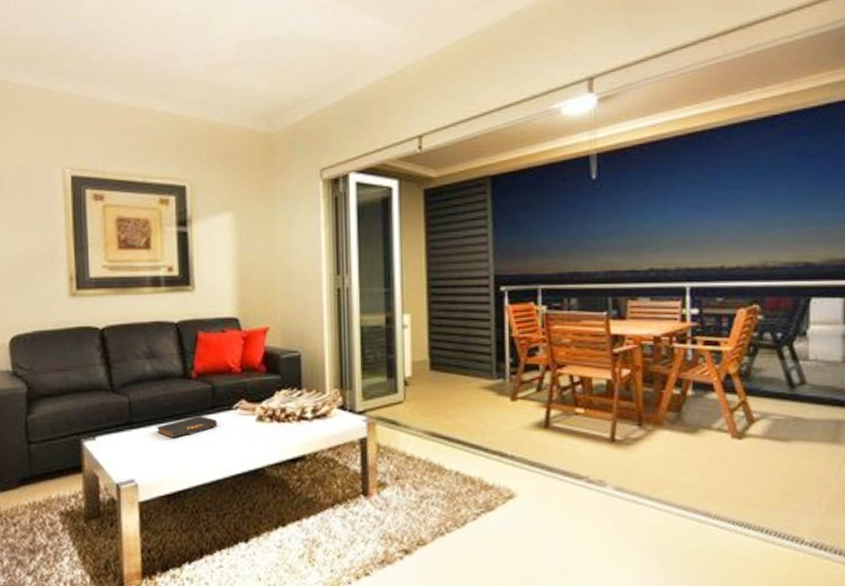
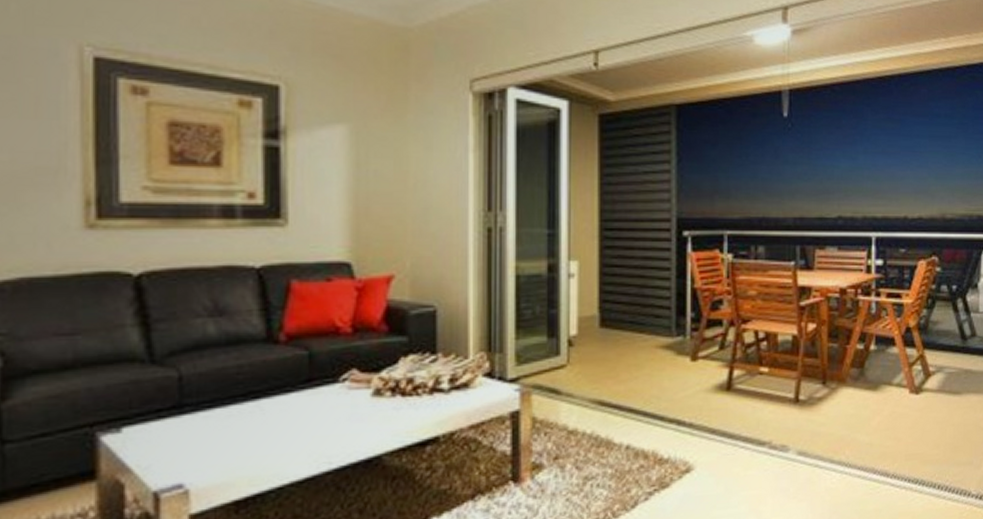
book: present [156,416,218,438] -> none [221,392,316,424]

